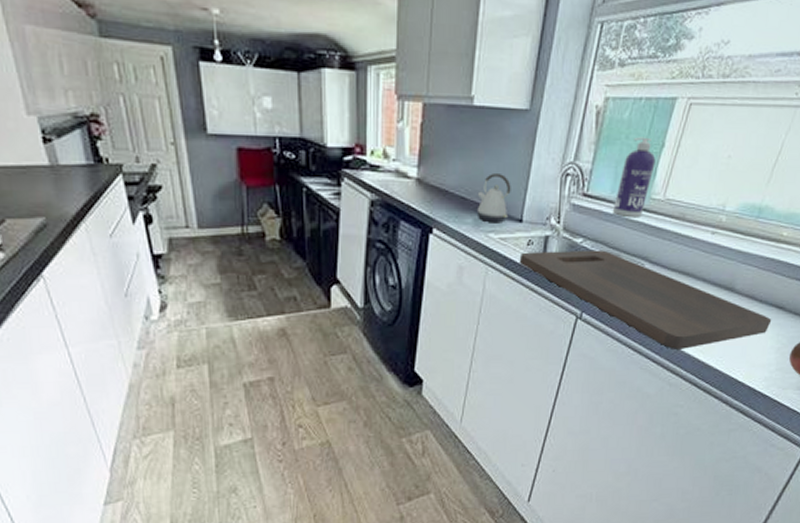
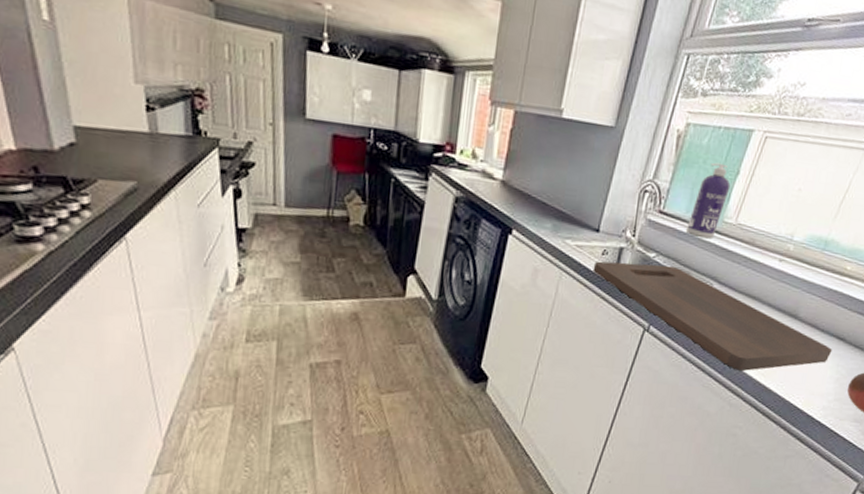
kettle: present [476,174,511,223] -> none [556,183,592,231]

